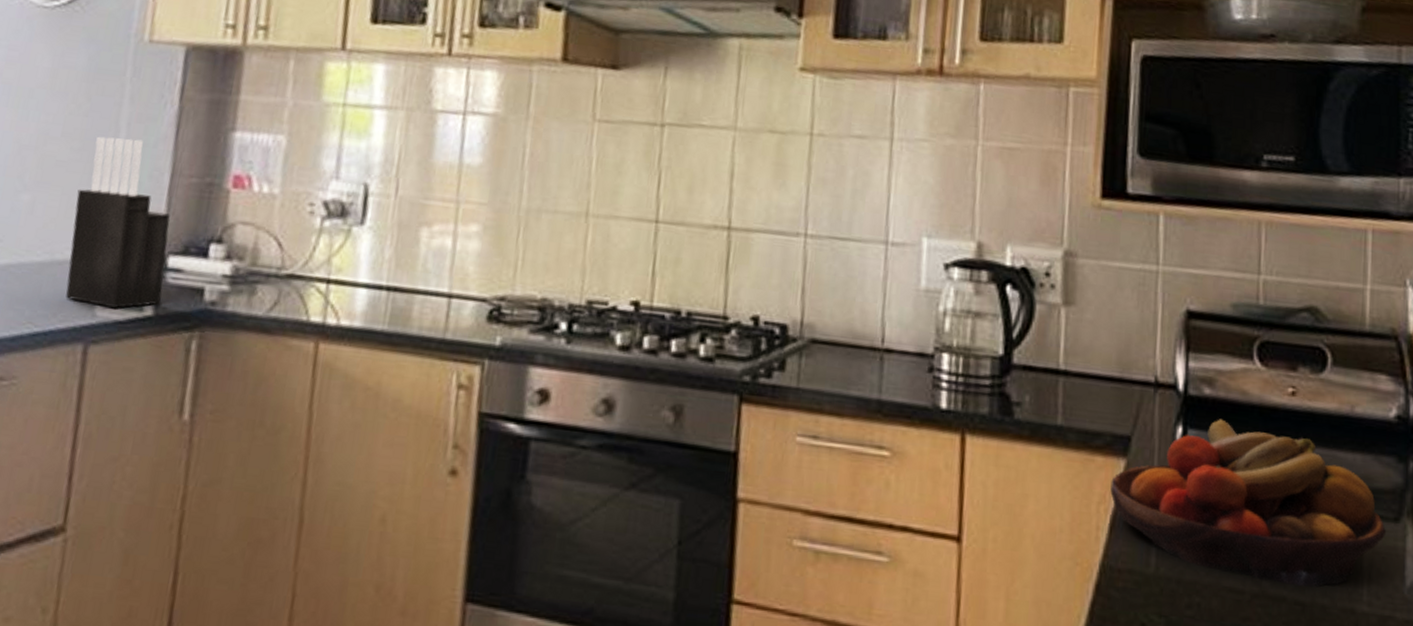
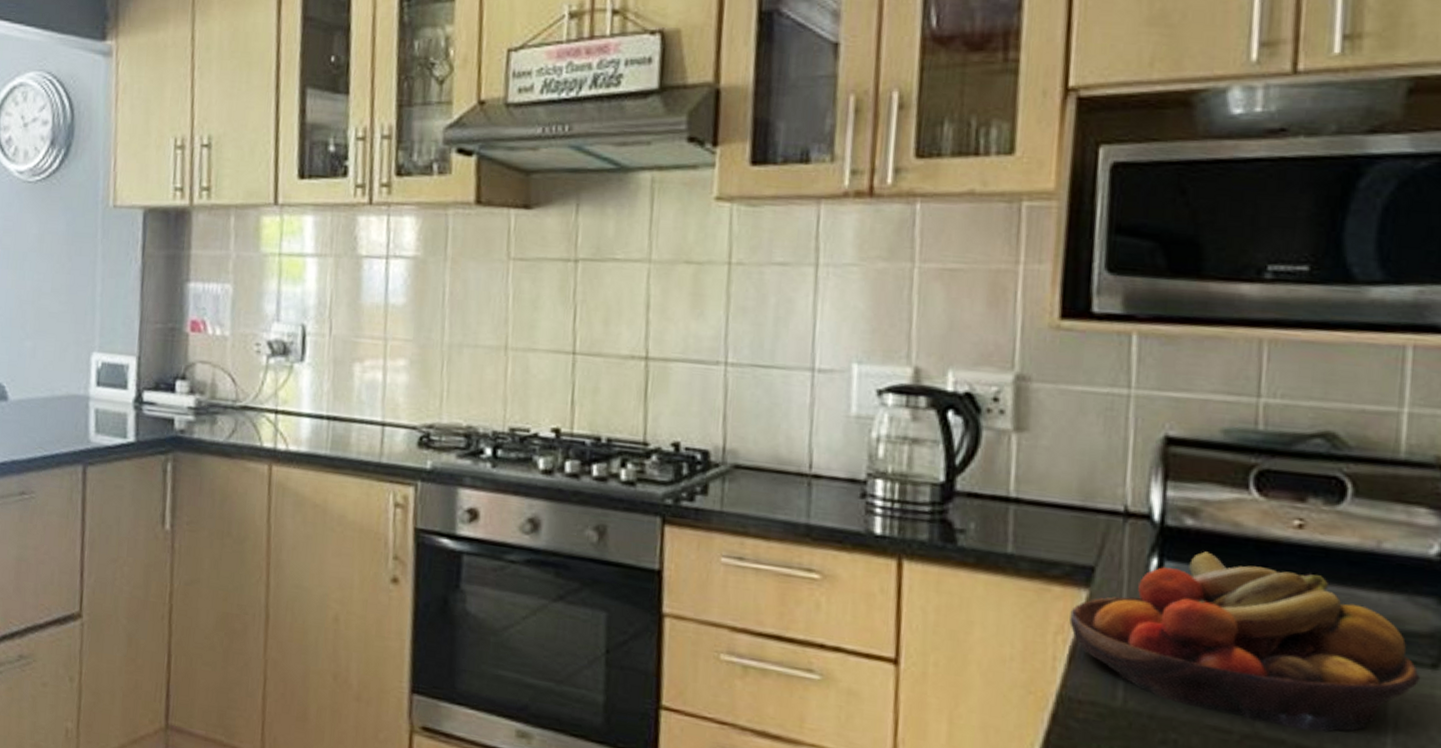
knife block: present [66,136,170,308] -> none [65,290,142,436]

